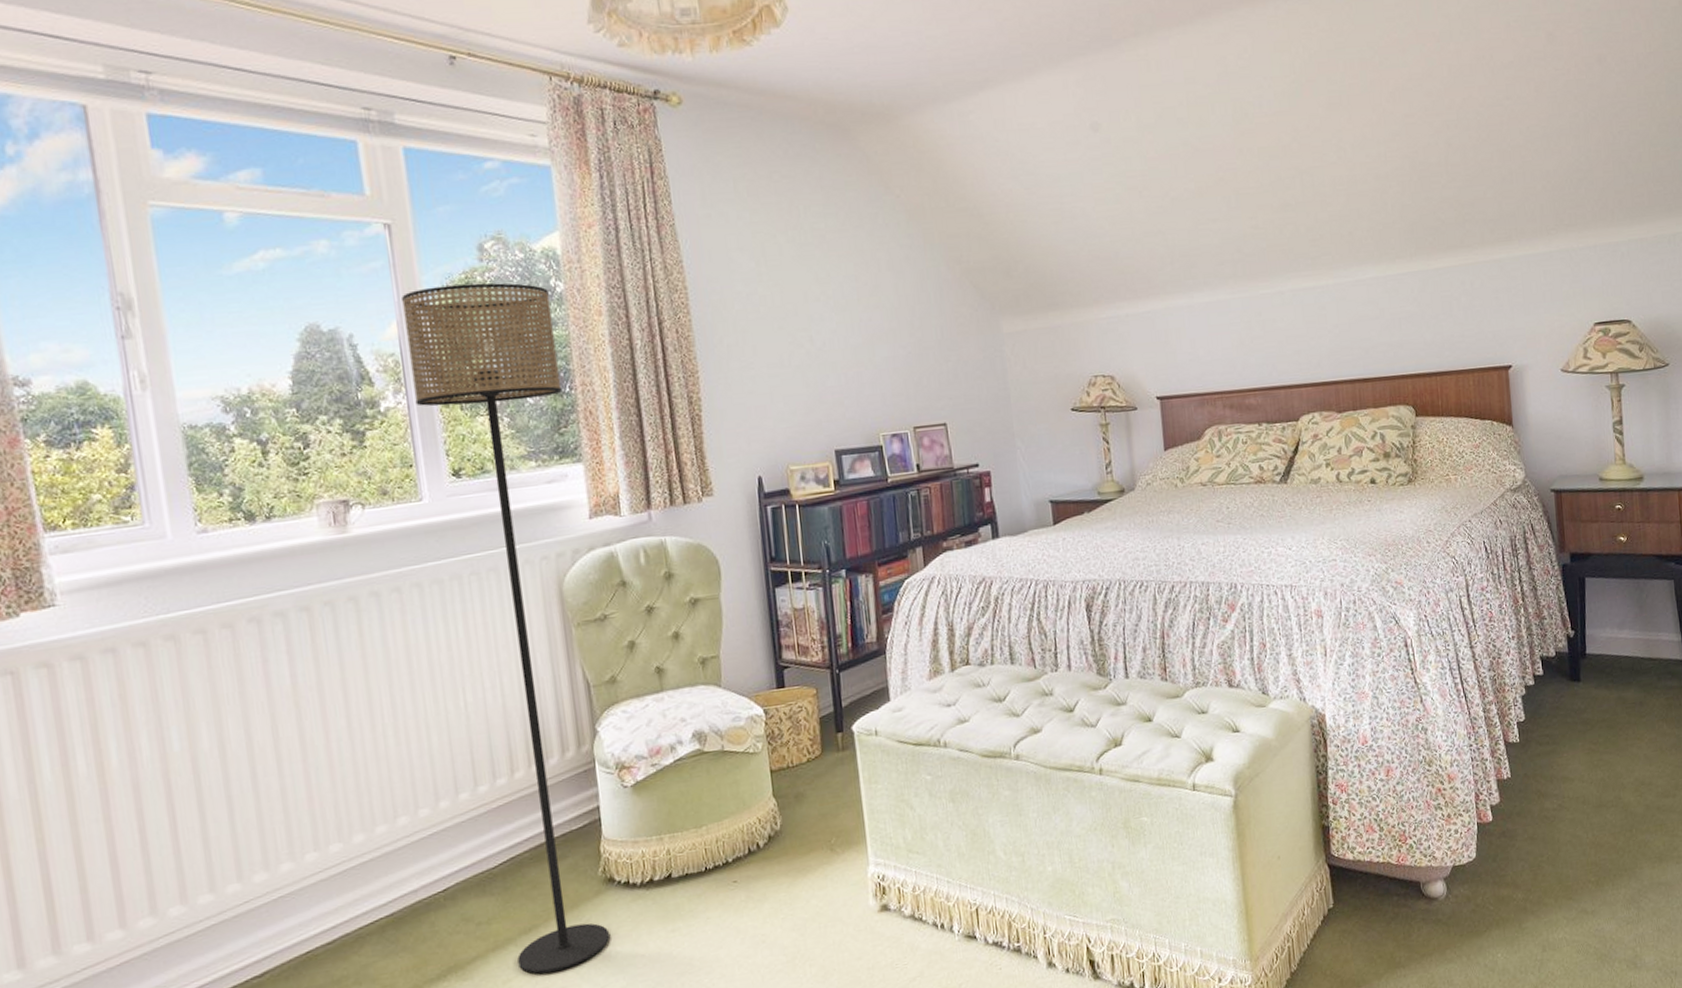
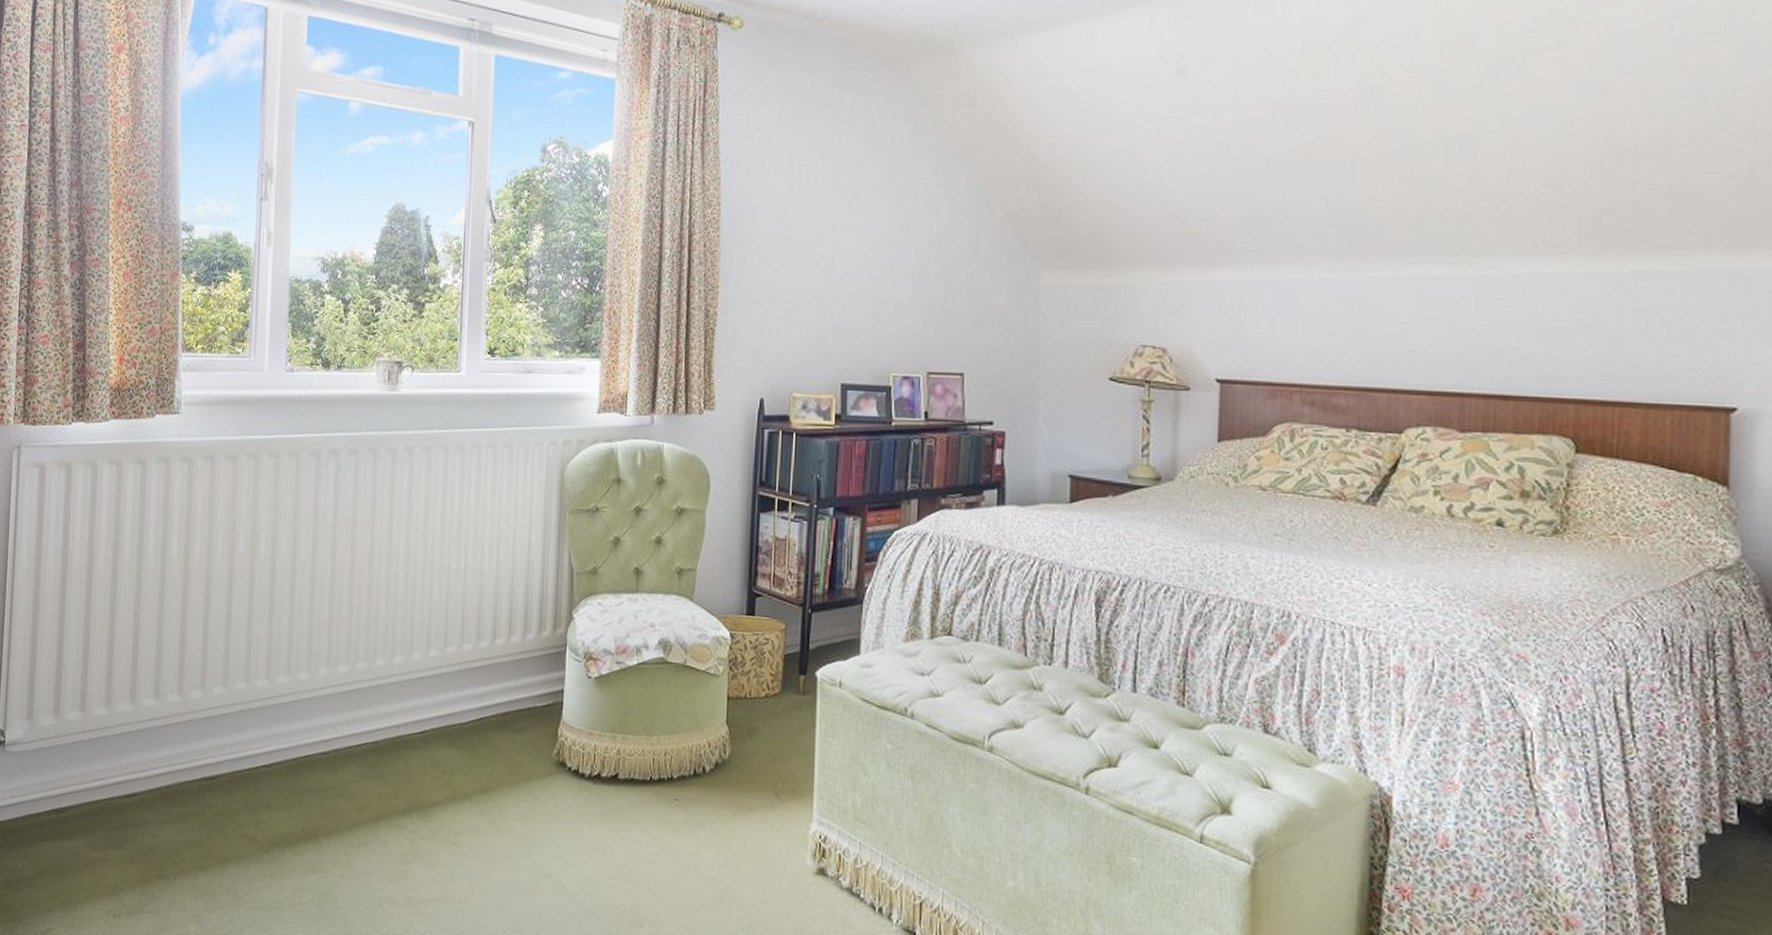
floor lamp: present [402,283,610,974] -> none [469,181,595,839]

